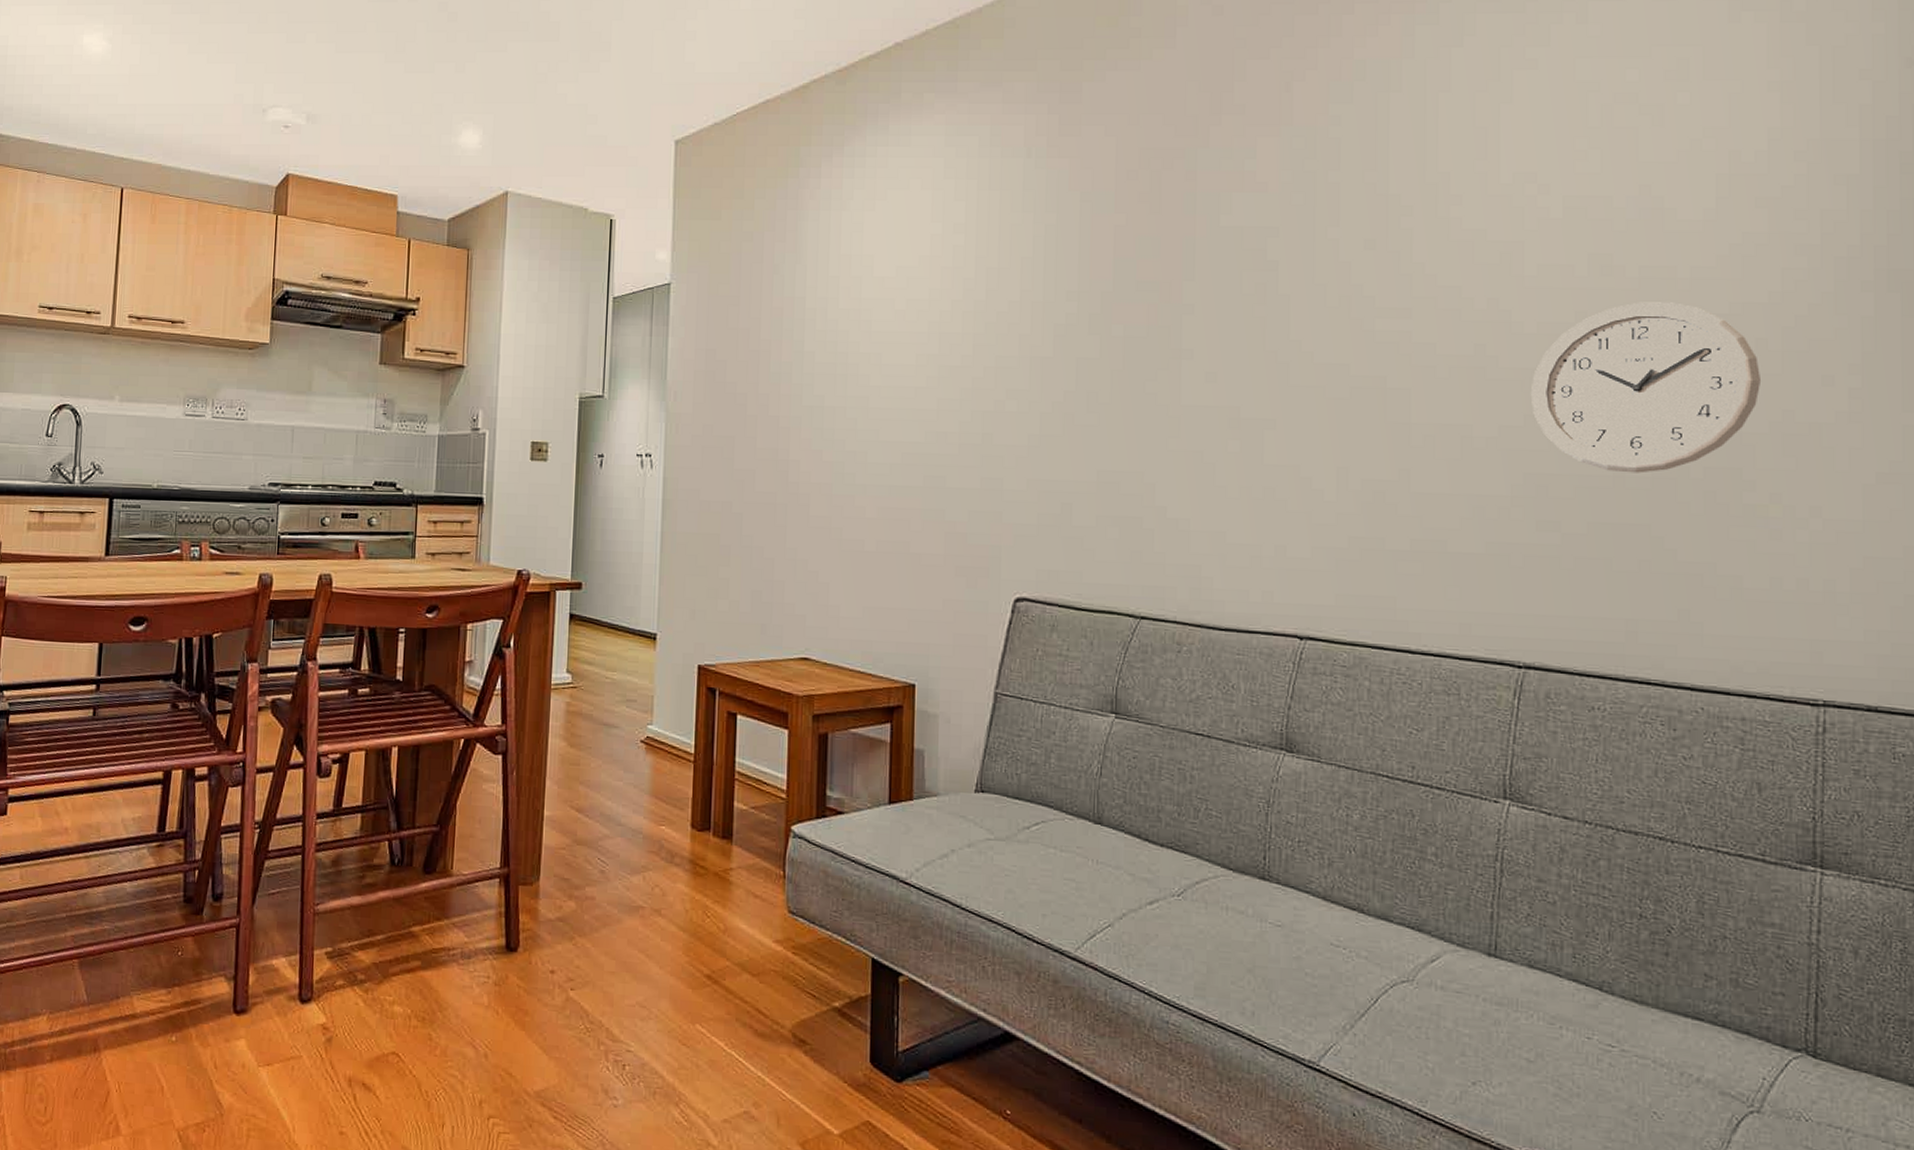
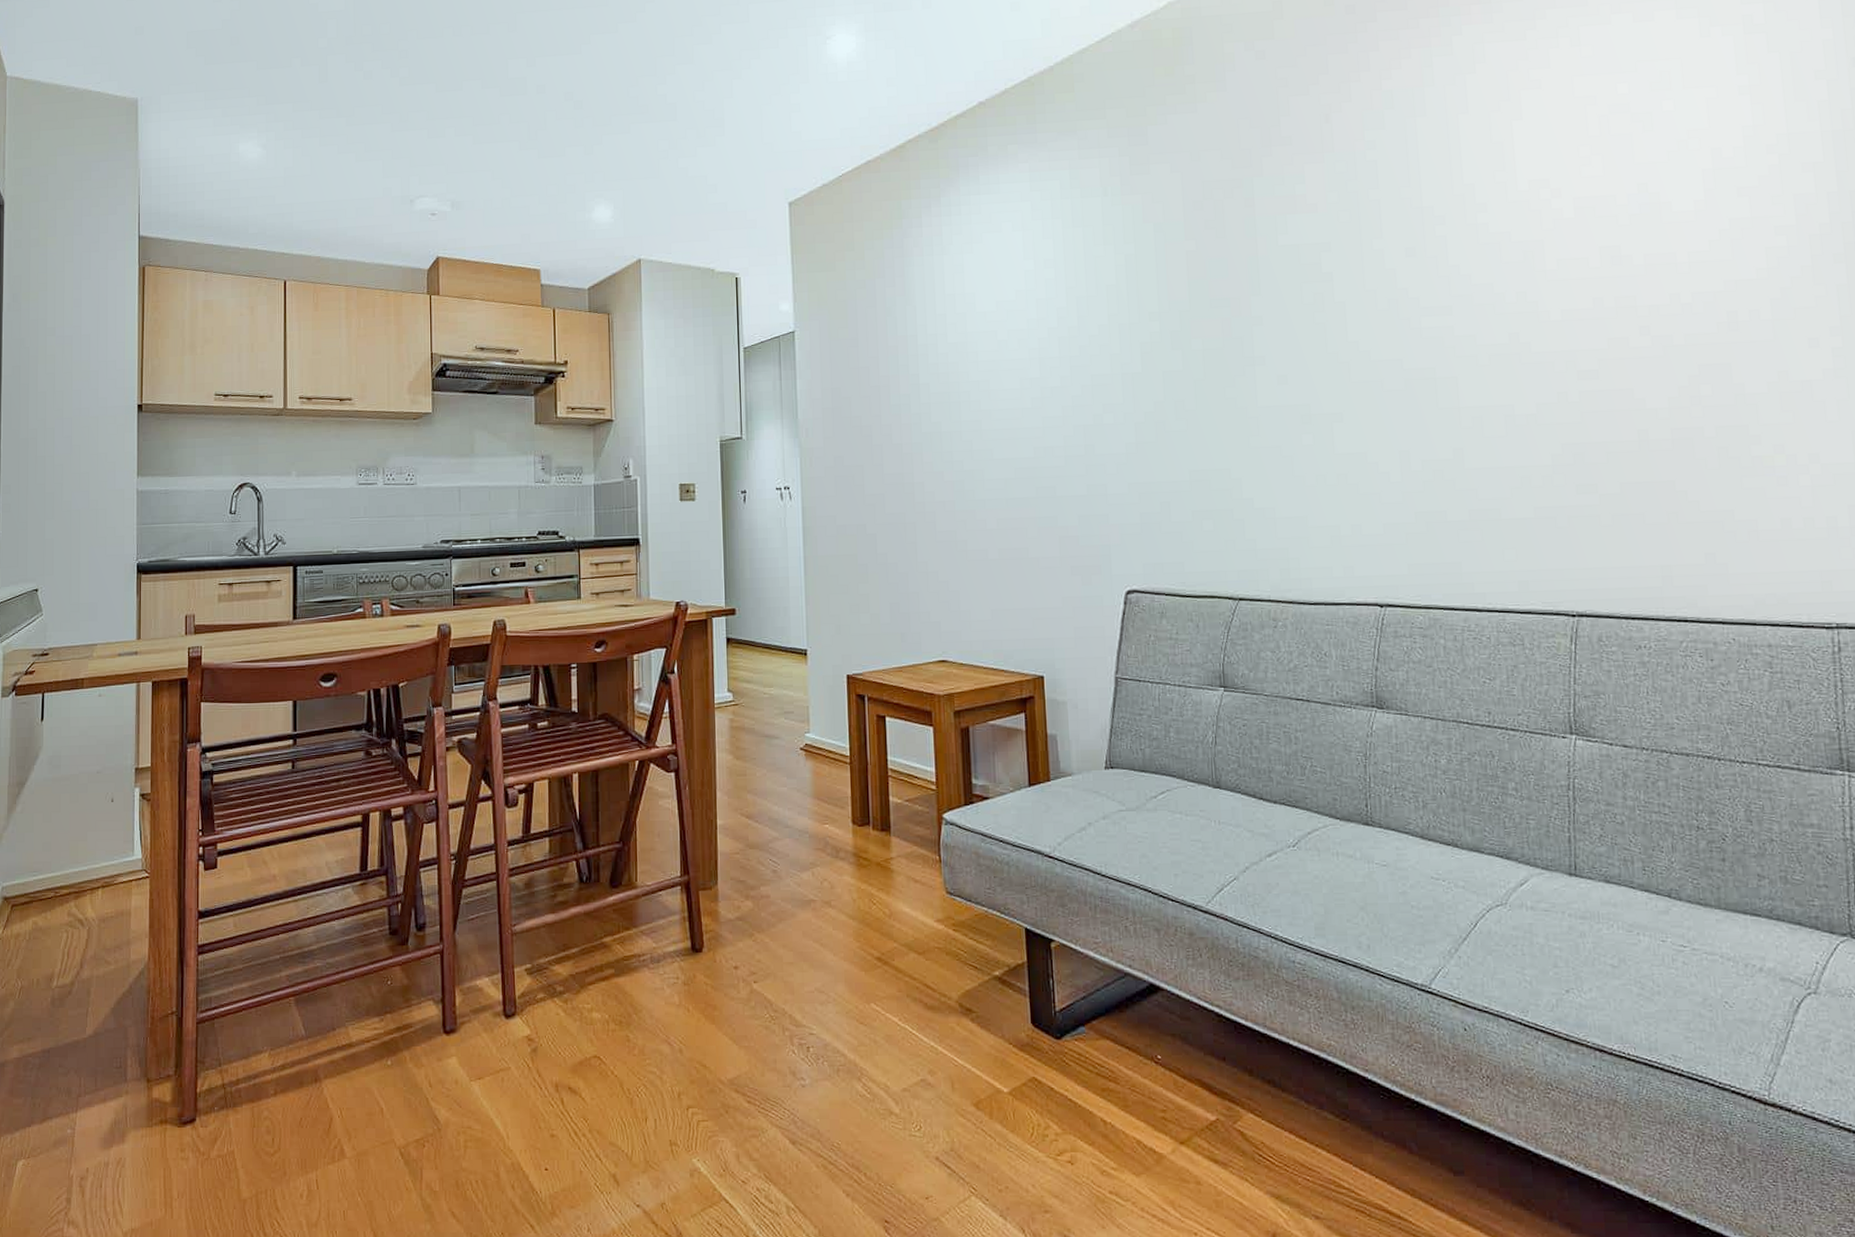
wall clock: present [1530,302,1762,473] -> none [1560,284,1758,437]

